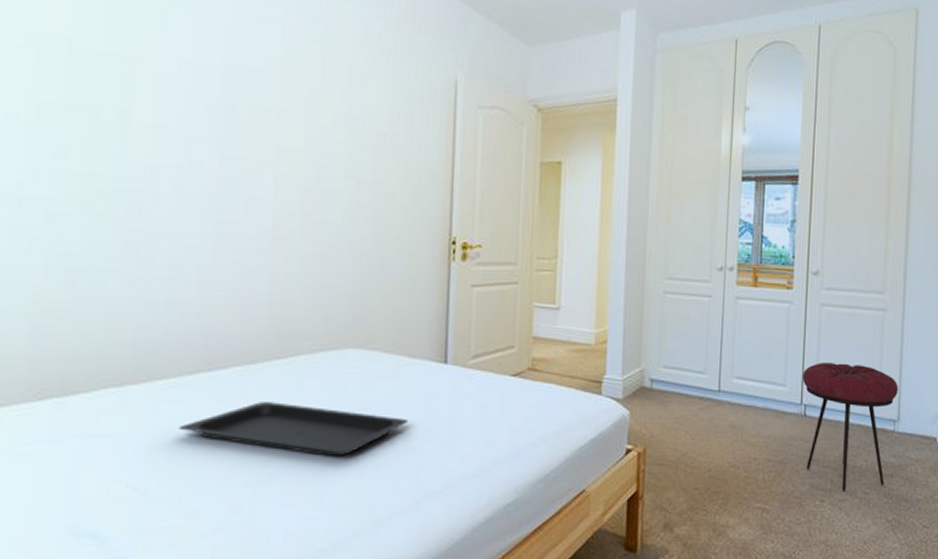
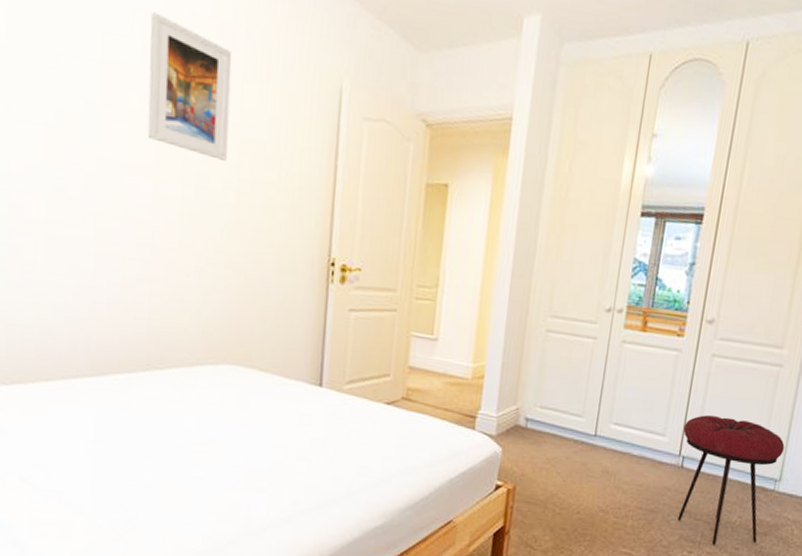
serving tray: present [178,402,409,457] -> none [64,410,283,469]
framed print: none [268,20,352,152] -> present [147,11,232,161]

